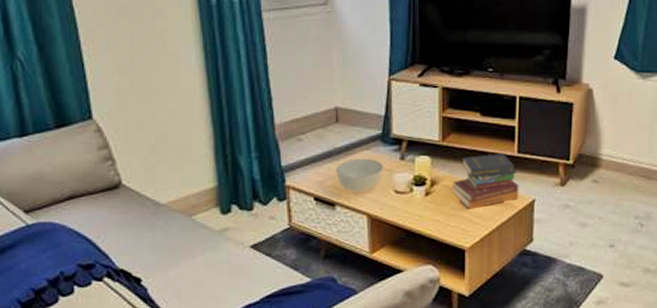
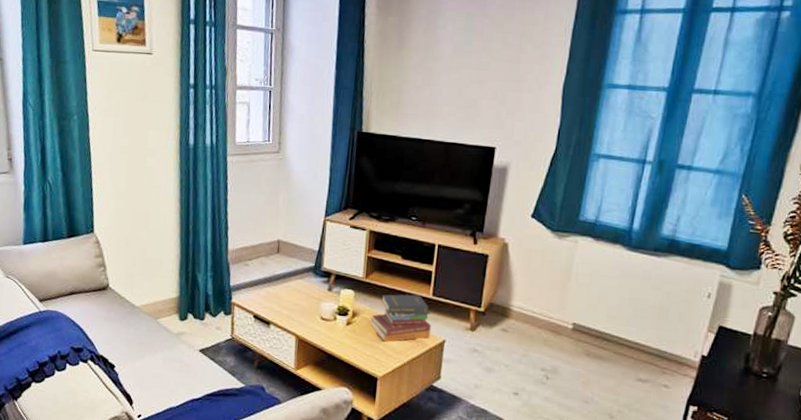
bowl: present [336,158,383,195] -> none [273,286,313,317]

